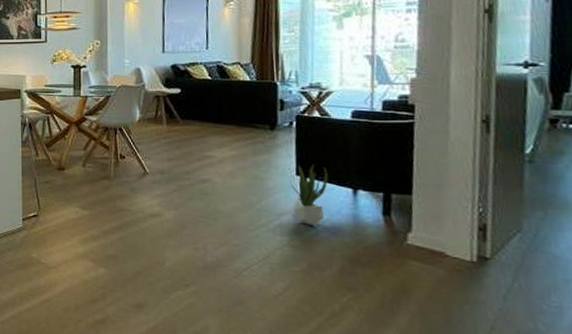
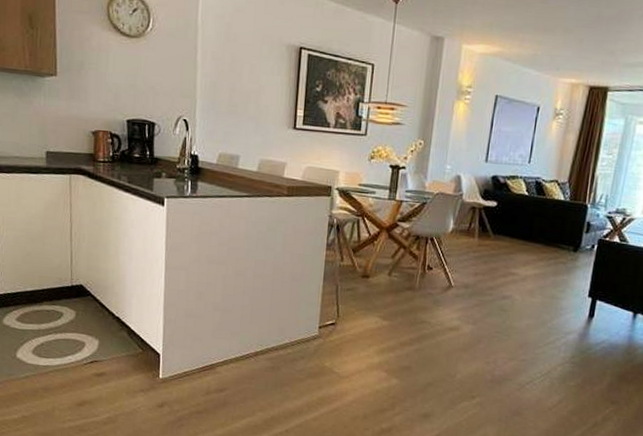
potted plant: present [291,164,328,227] -> none [580,287,616,346]

